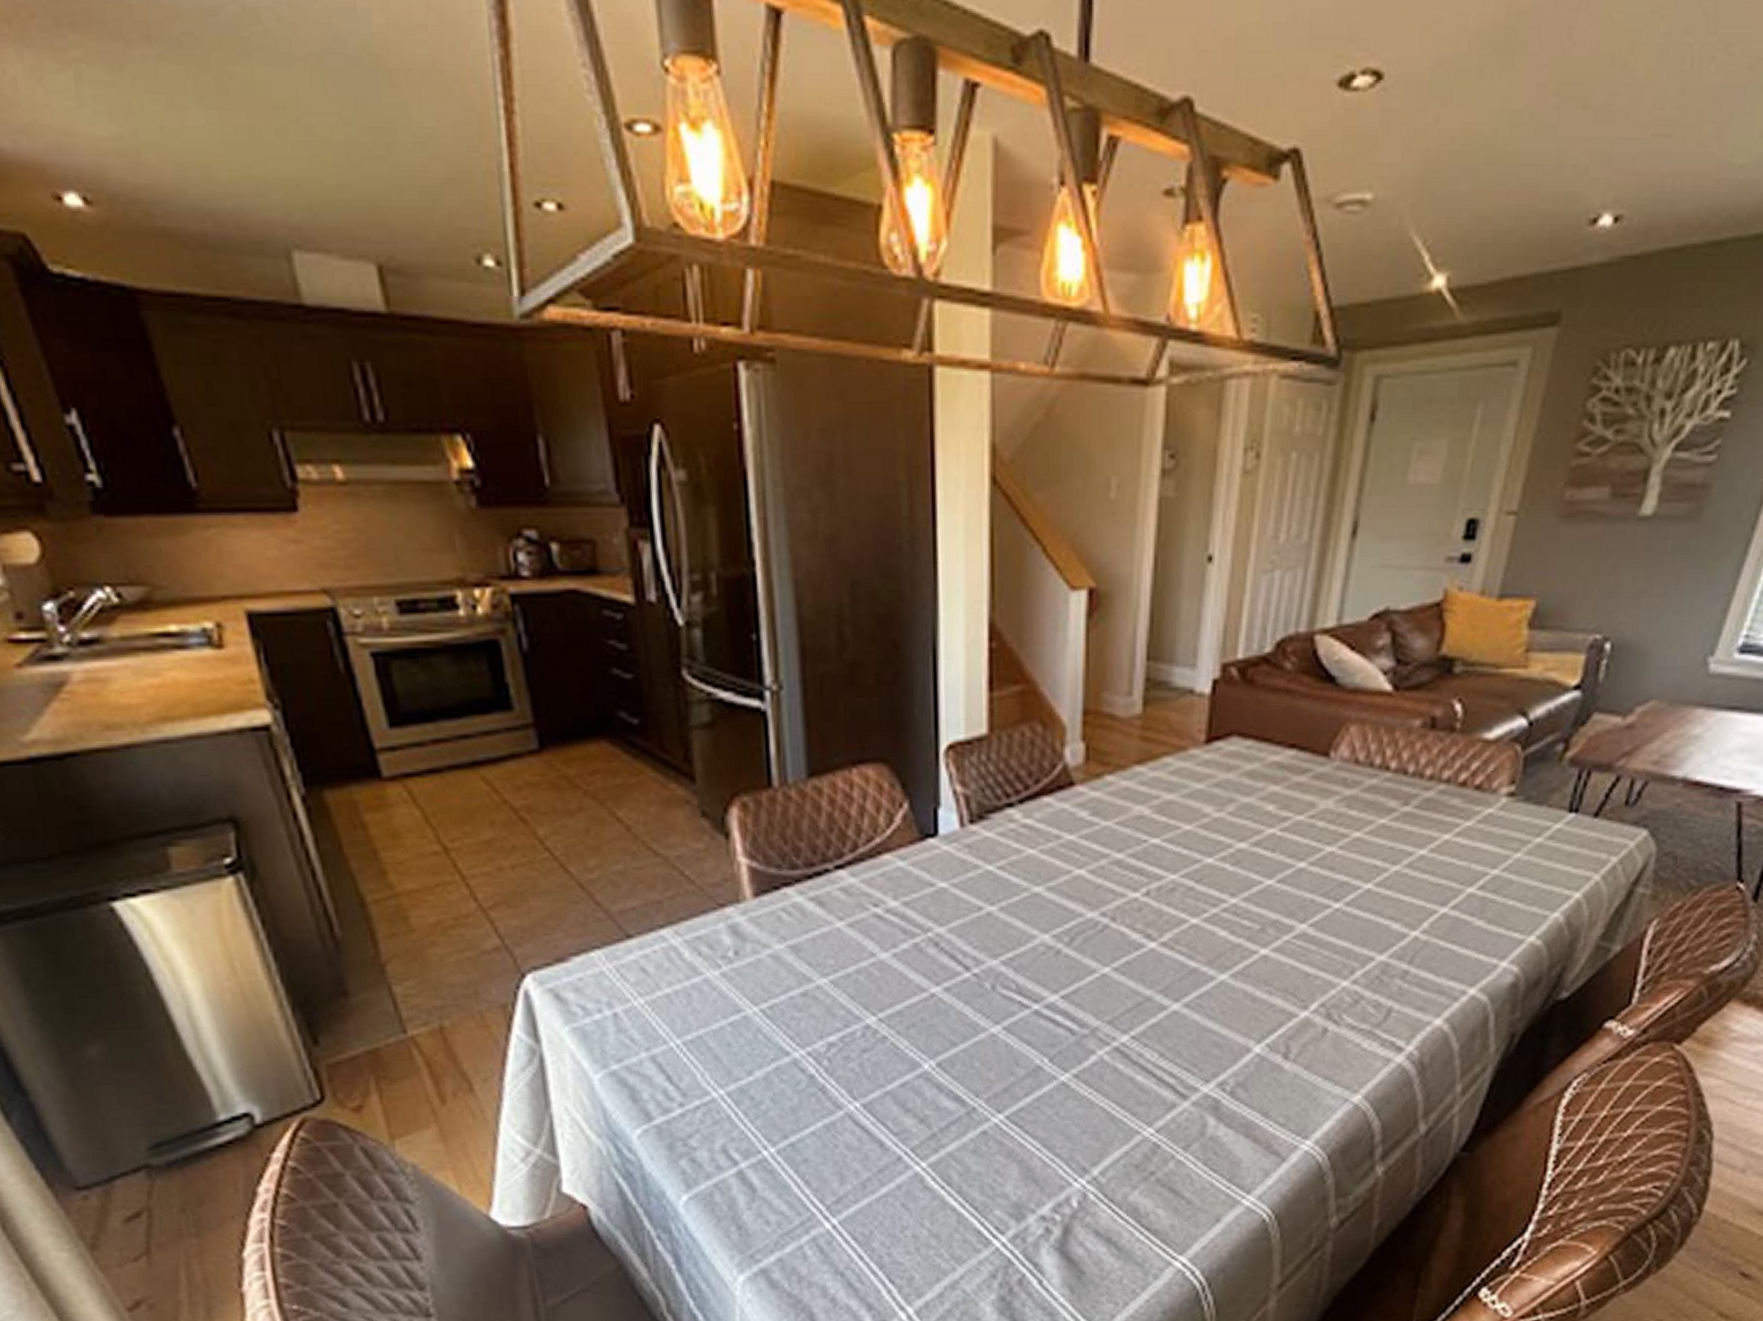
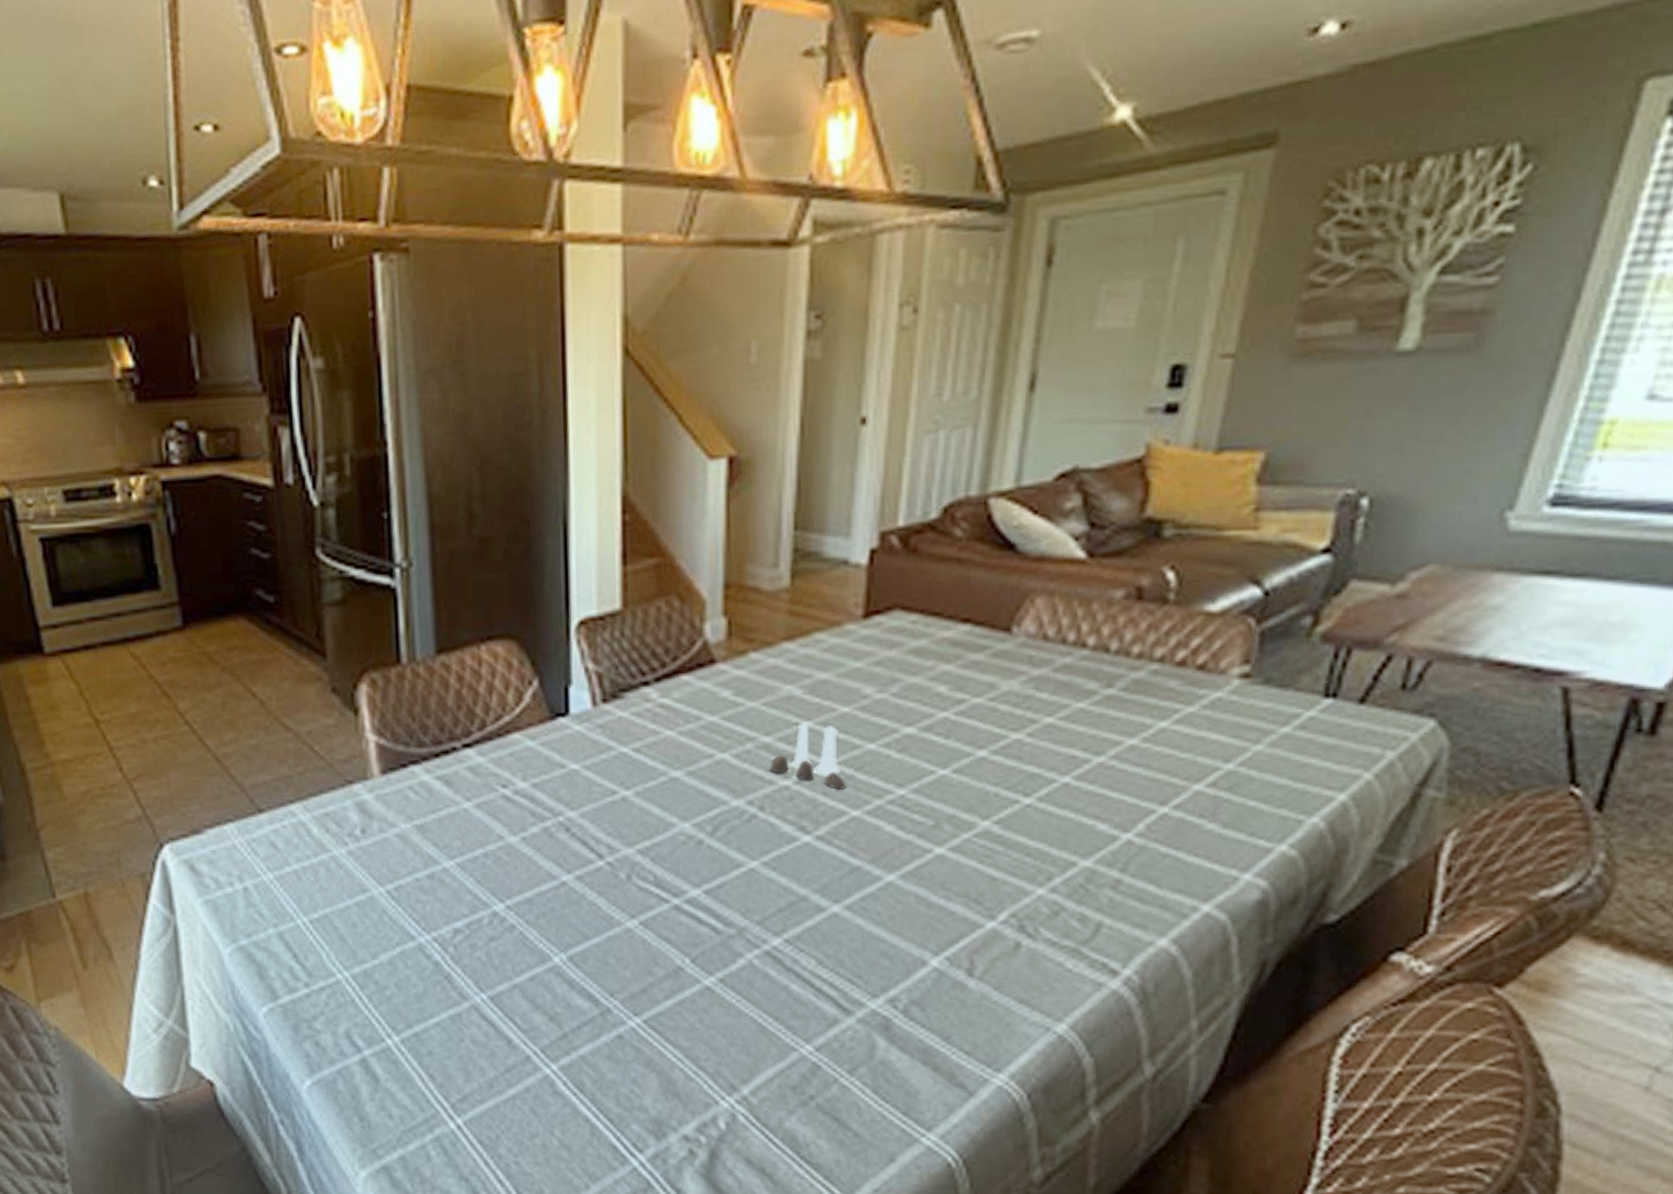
salt and pepper shaker set: none [1121,839,1187,900] -> present [769,722,846,790]

